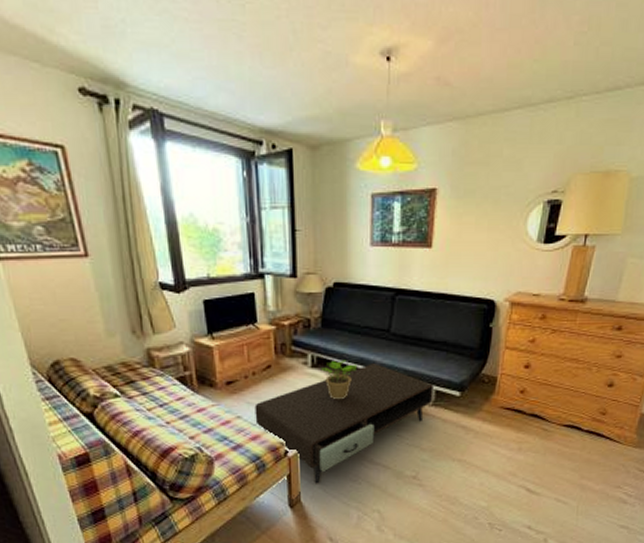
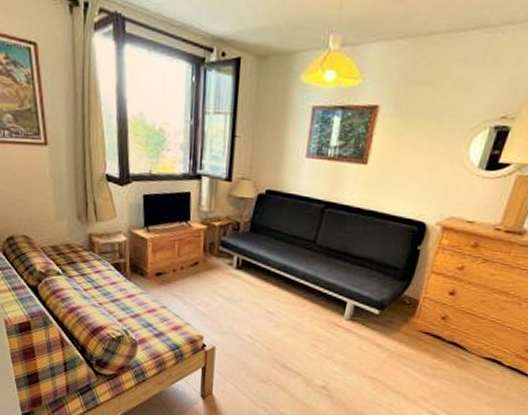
coffee table: present [254,363,433,484] -> none [178,272,353,380]
potted plant: present [320,359,358,400] -> none [245,265,280,303]

